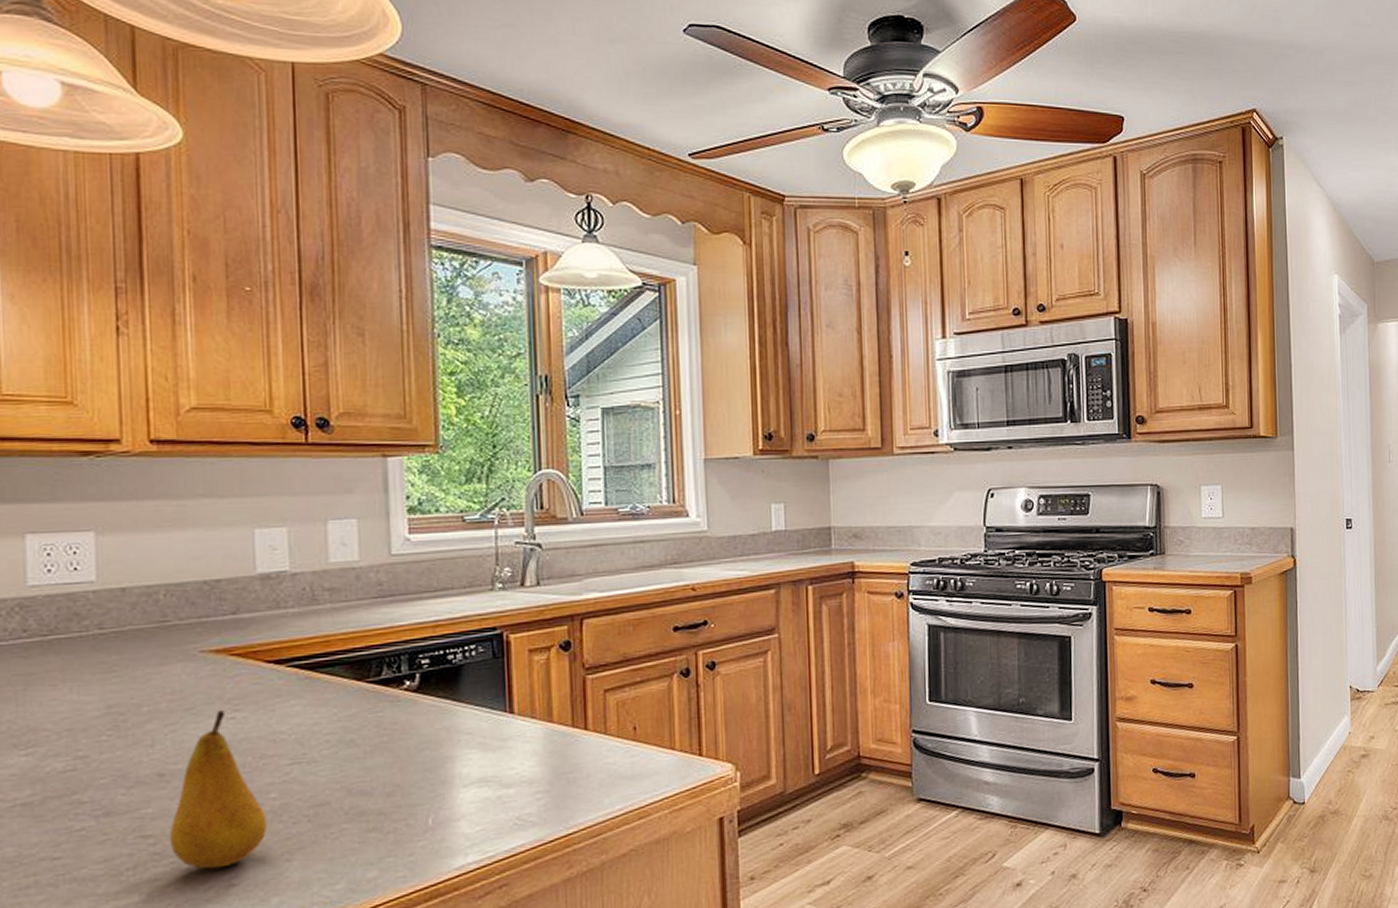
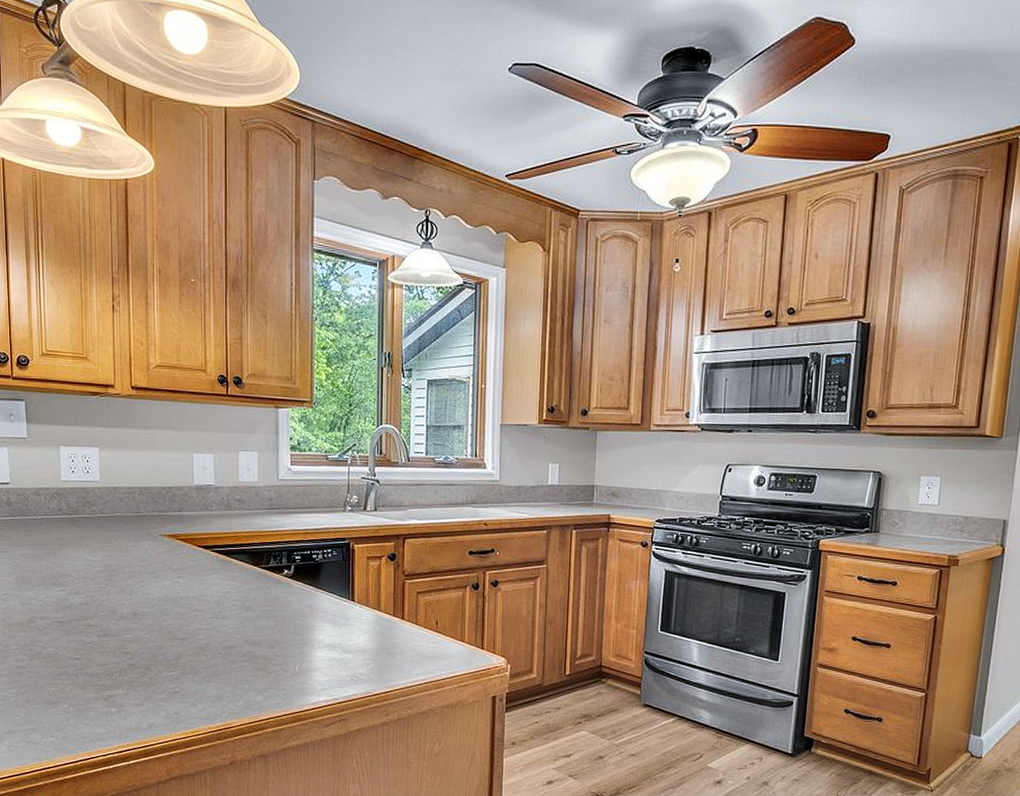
fruit: present [169,710,268,869] -> none [139,576,197,680]

